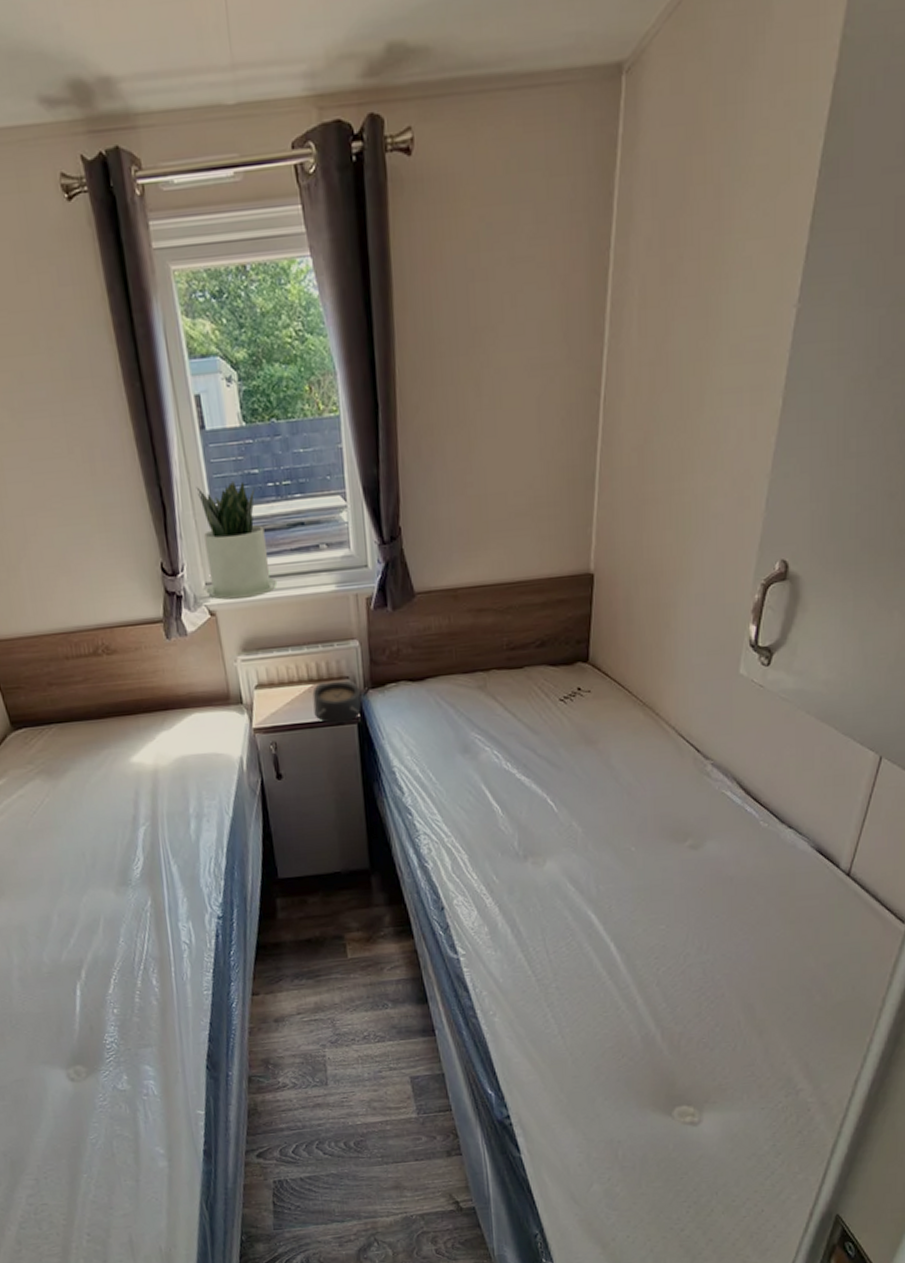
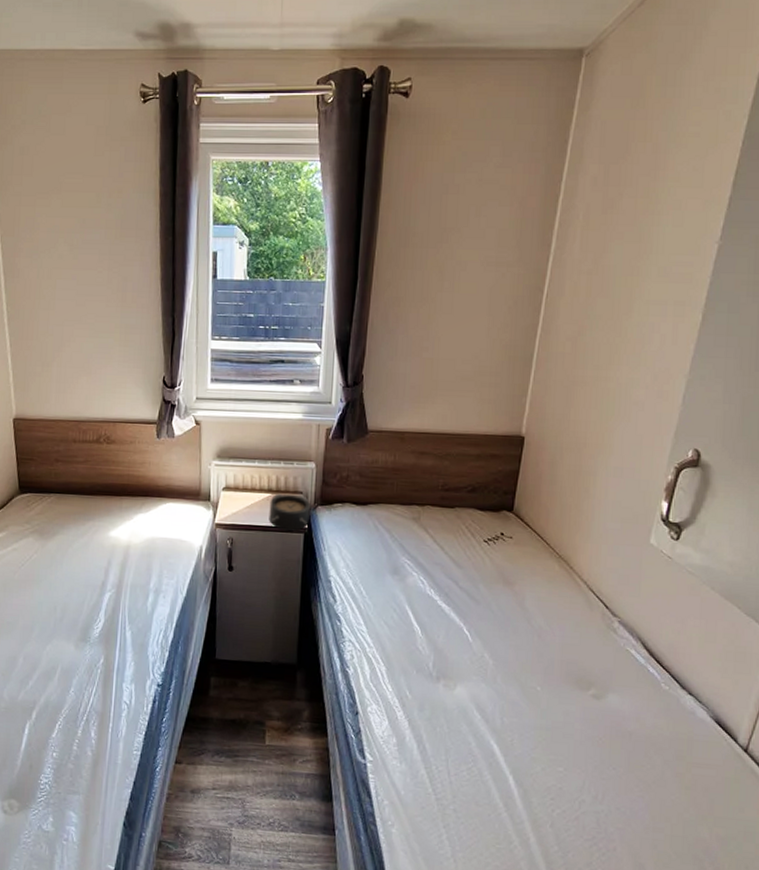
planter: present [196,480,278,601] -> none [196,320,255,416]

